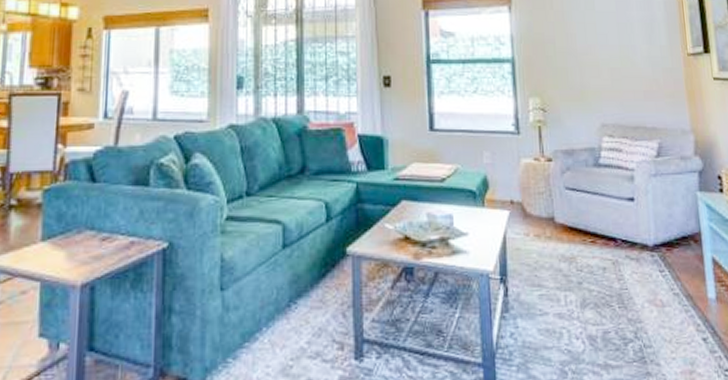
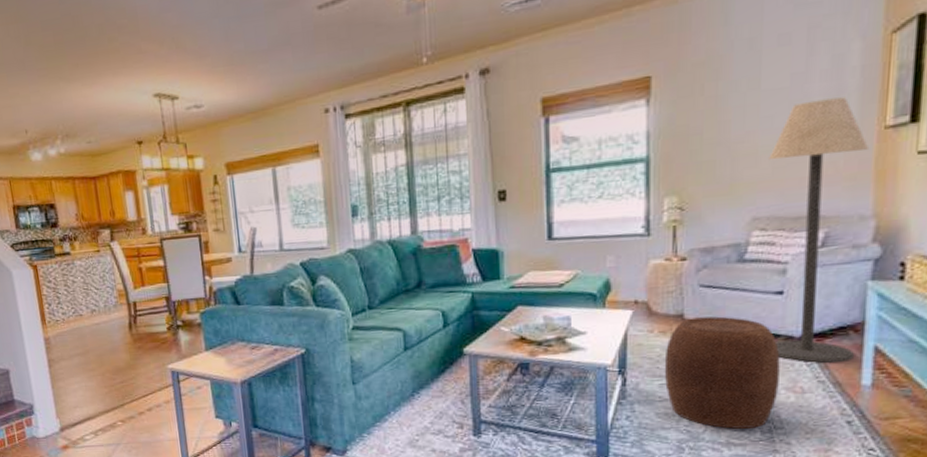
stool: none [541,221,643,348] -> present [664,316,780,429]
floor lamp: none [608,25,698,274] -> present [769,97,870,363]

